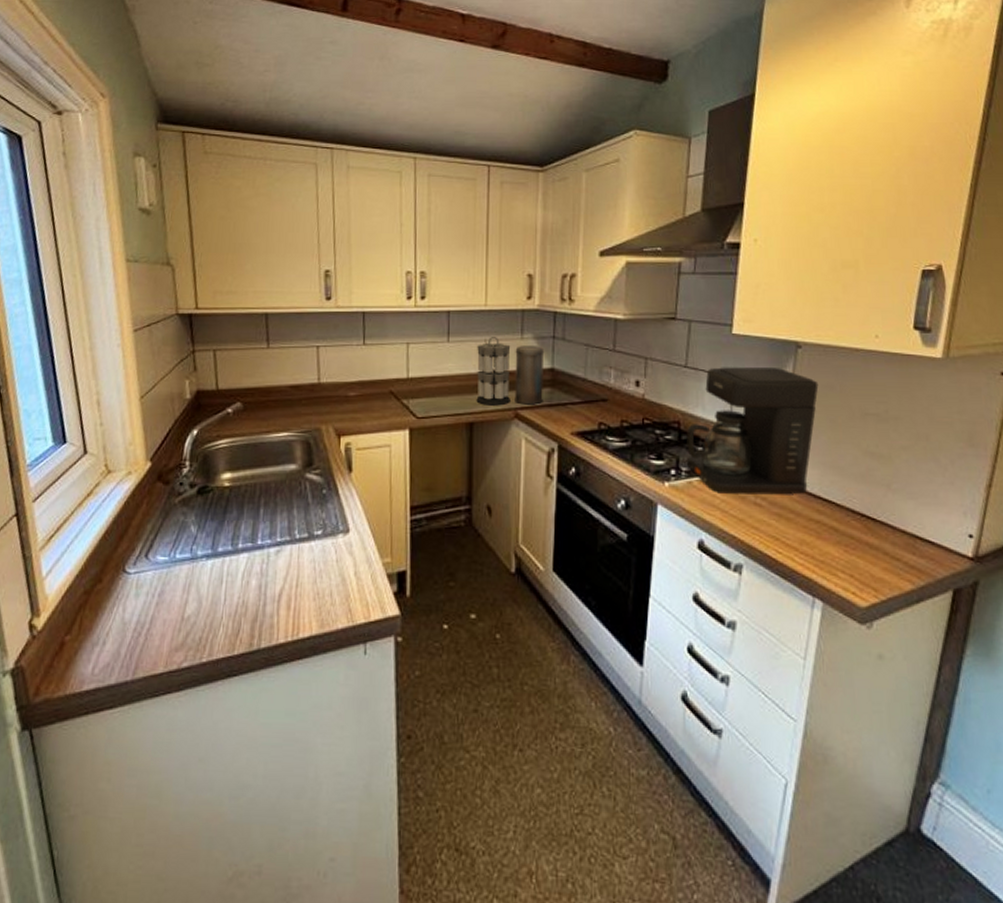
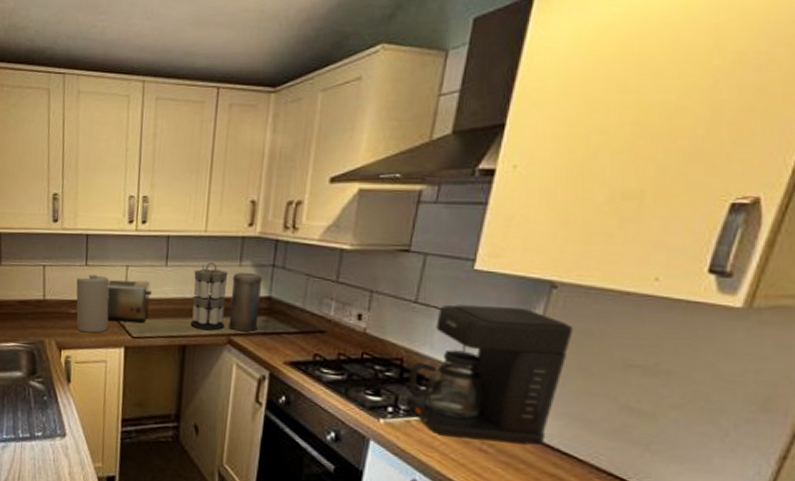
paper towel holder: none [354,353,391,416] -> present [76,274,109,334]
toaster: none [387,357,435,402] -> present [107,279,152,323]

